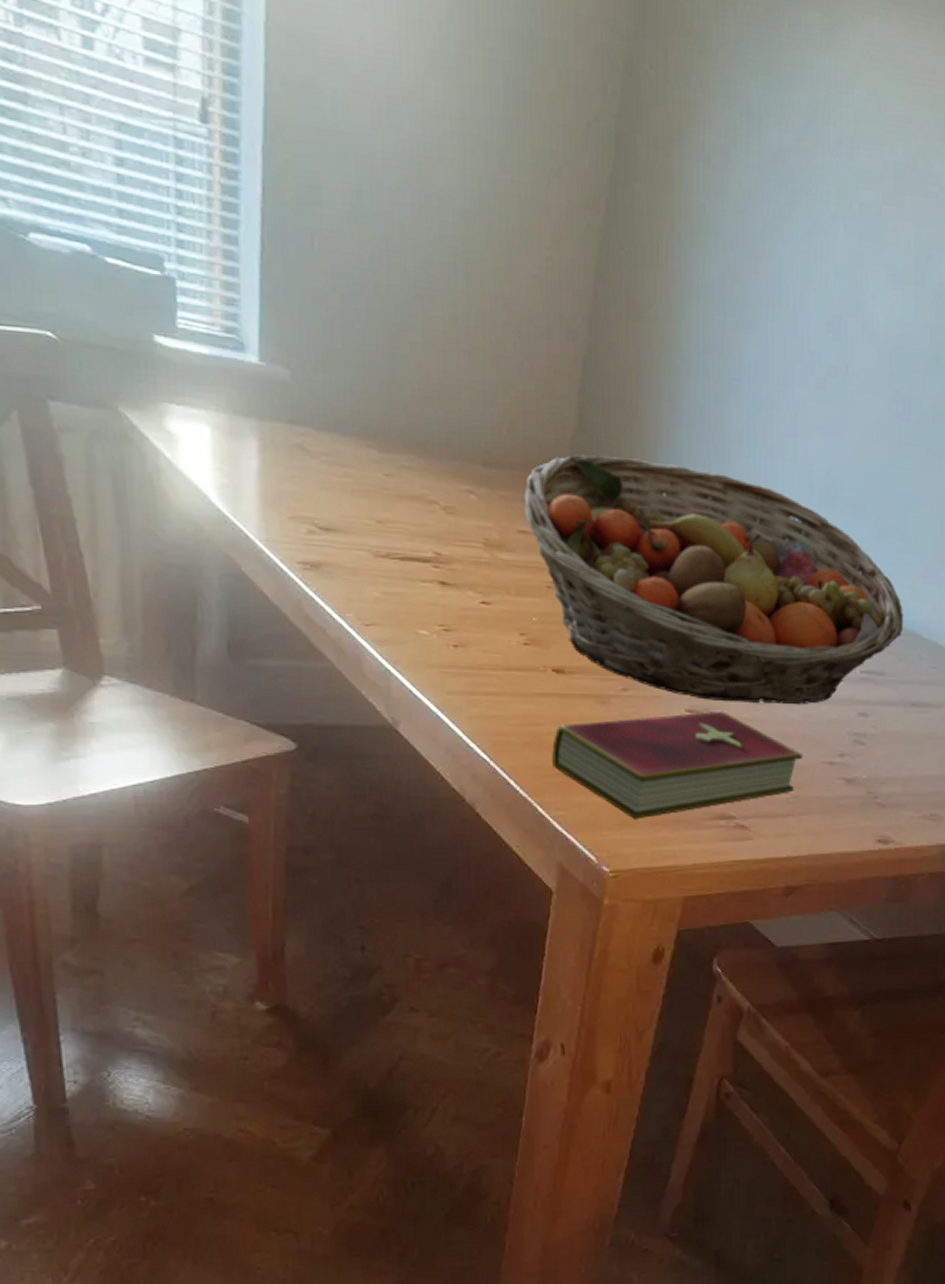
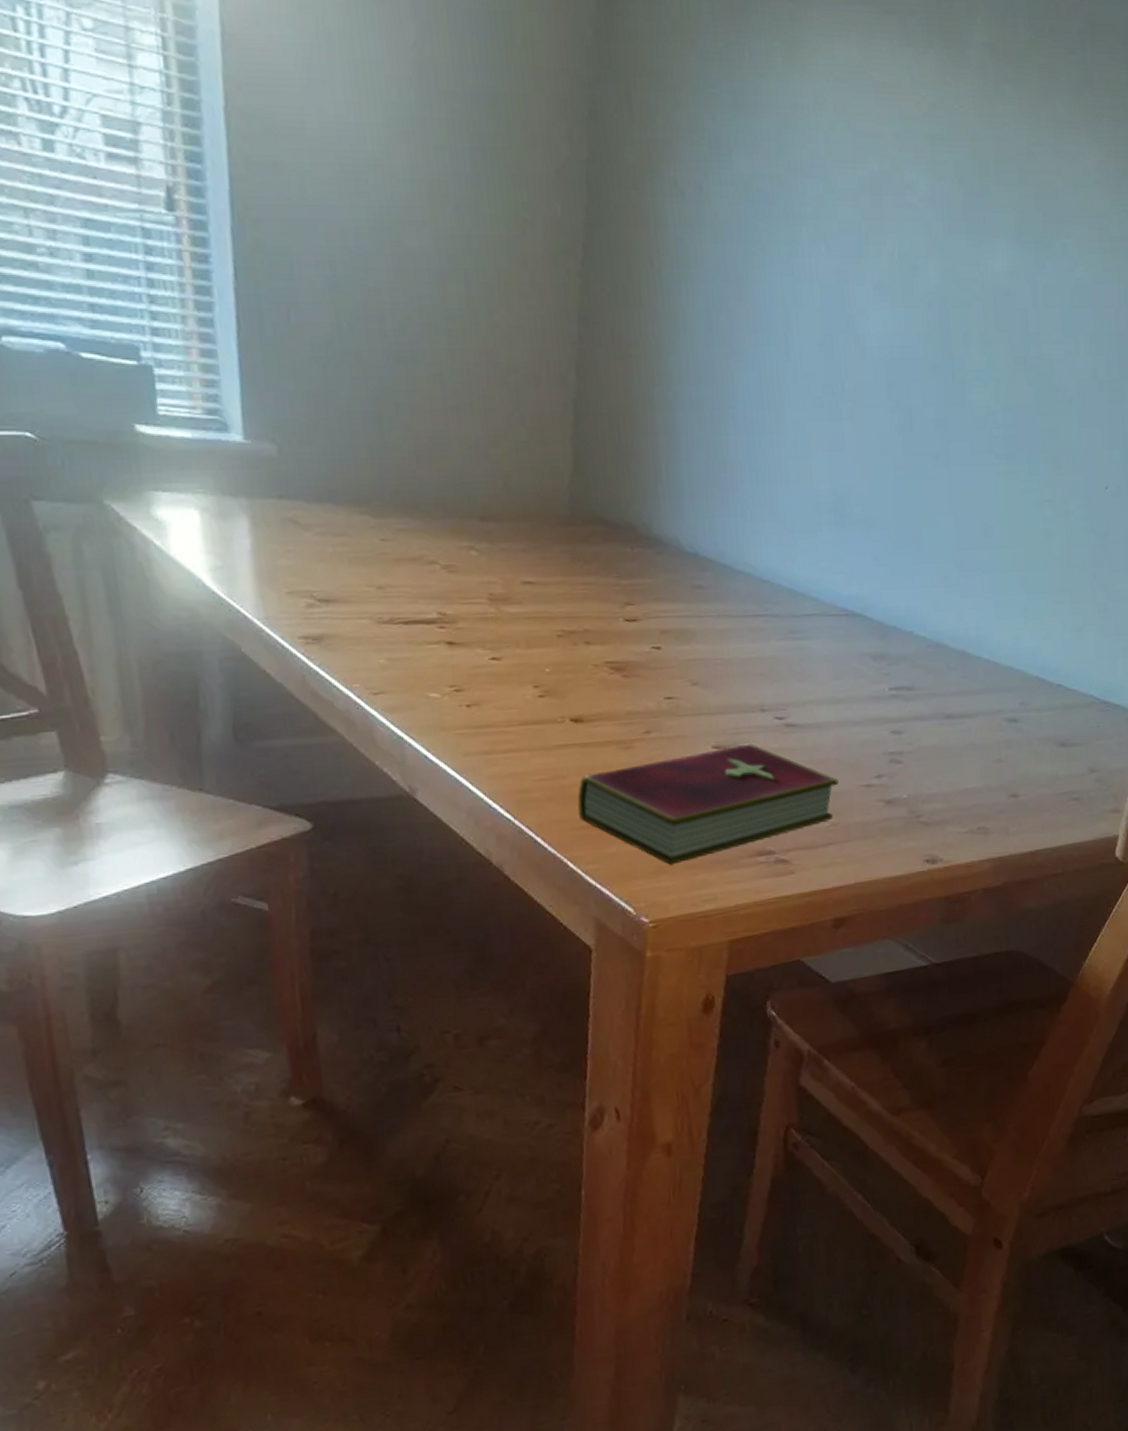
fruit basket: present [524,454,904,705] -> none [525,496,929,734]

